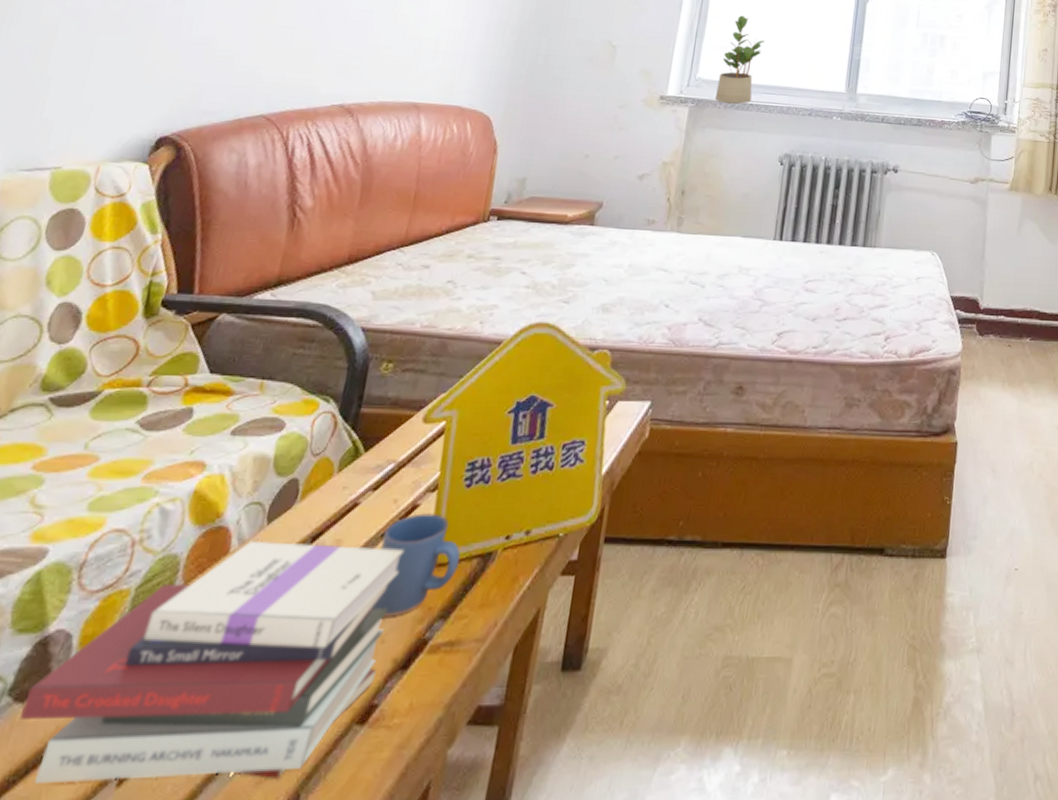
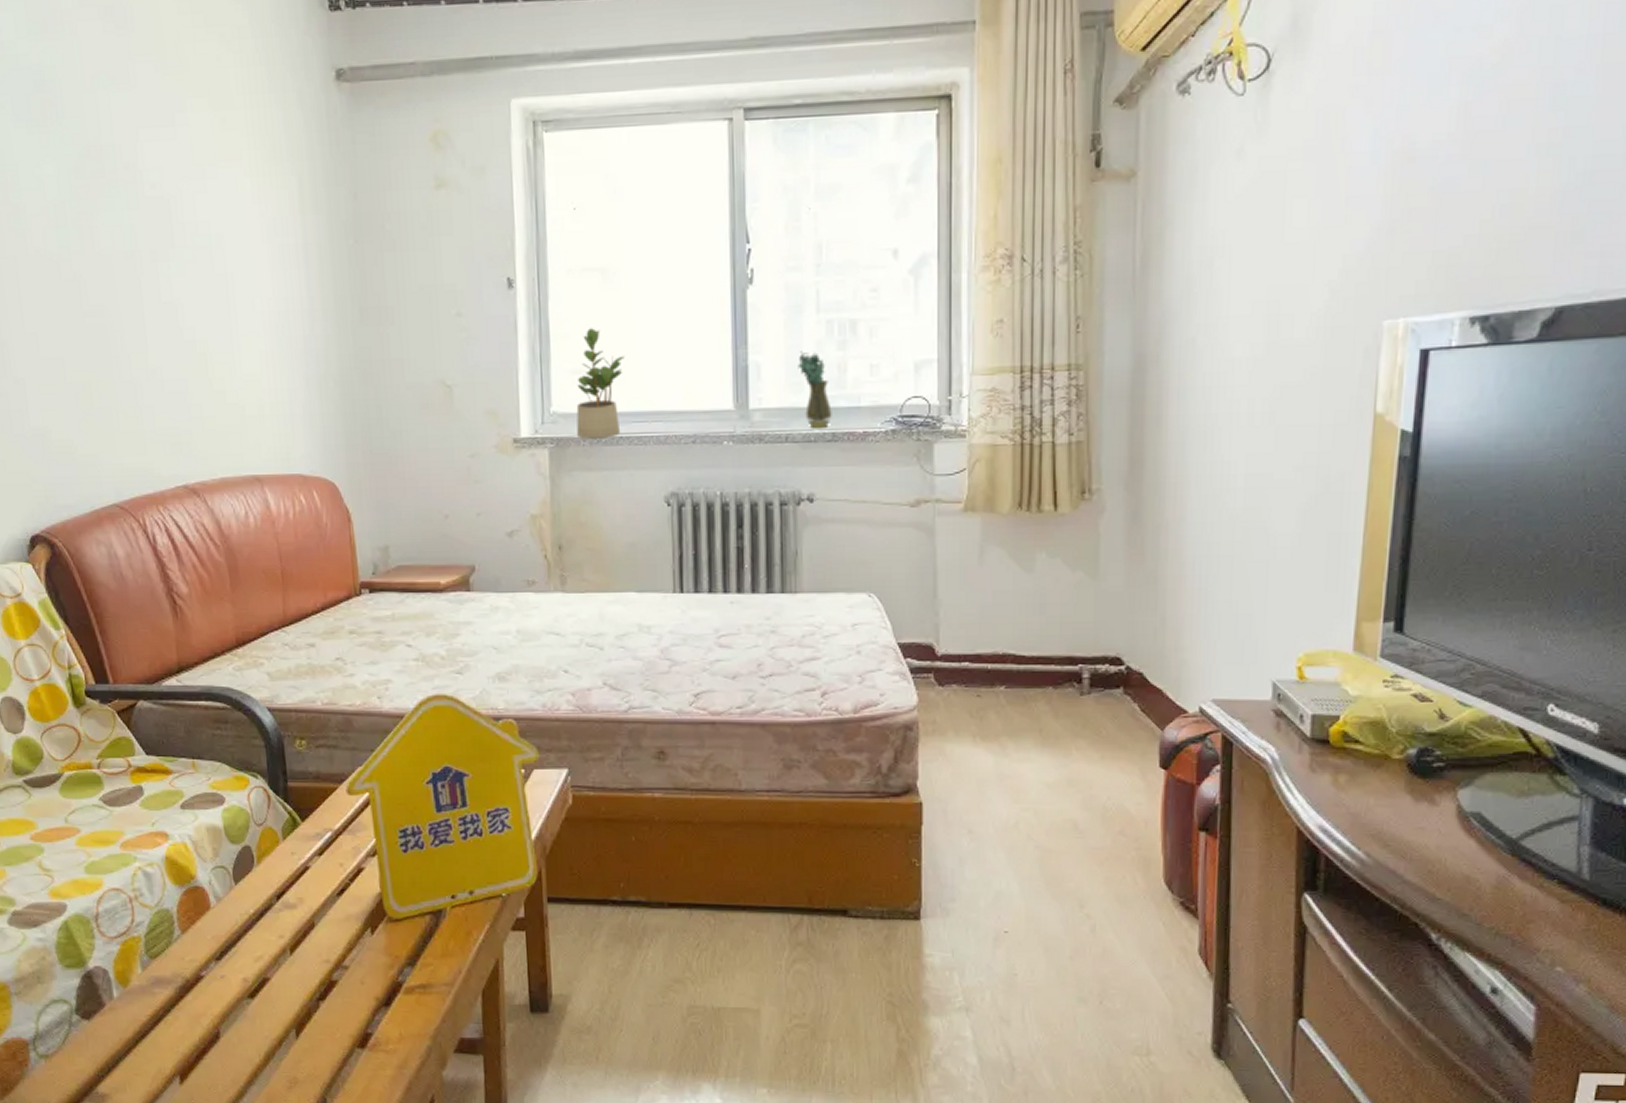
books: present [19,540,404,784] -> none [89,898,364,1086]
mug: present [371,513,461,617] -> none [338,875,414,963]
vase: none [898,53,920,115] -> present [798,351,832,429]

